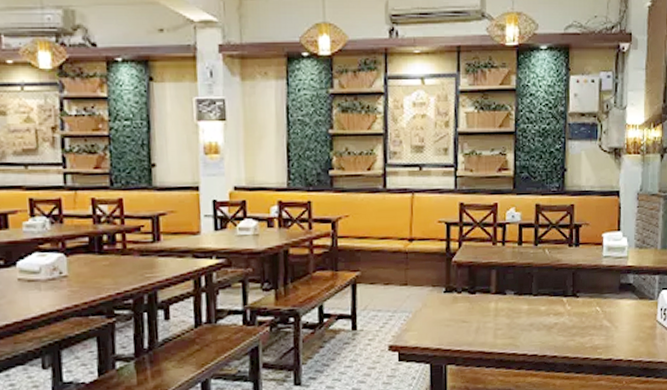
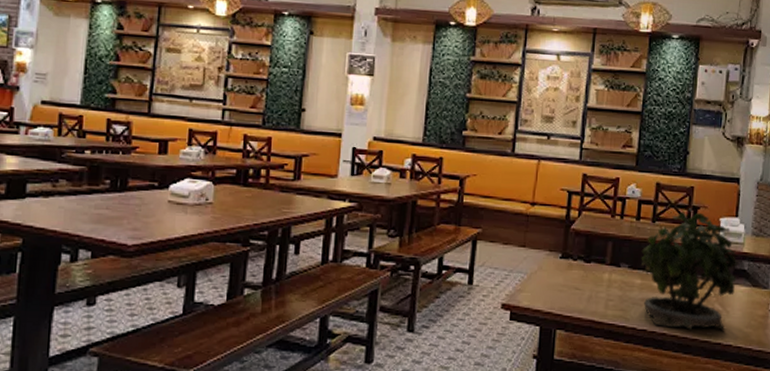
potted plant: none [526,227,623,350] -> present [641,208,737,331]

